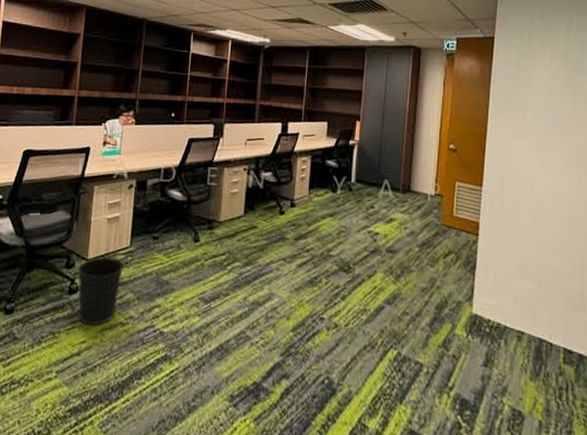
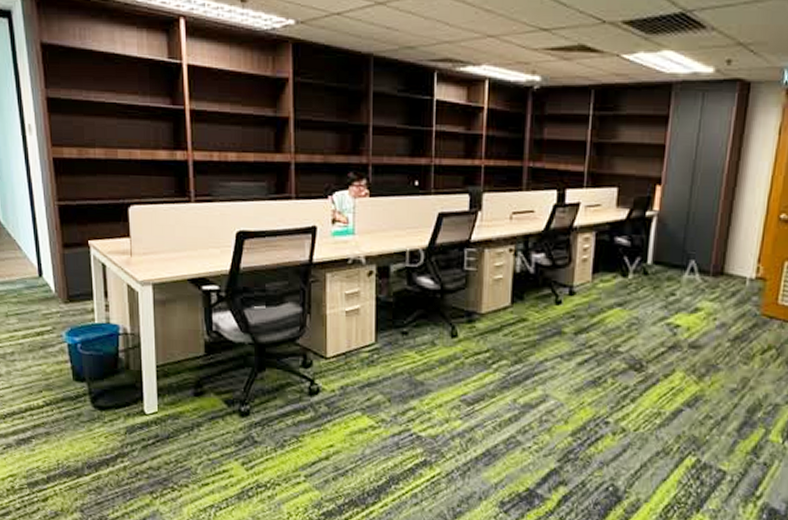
wastebasket: present [77,257,124,326] -> none [316,354,370,429]

